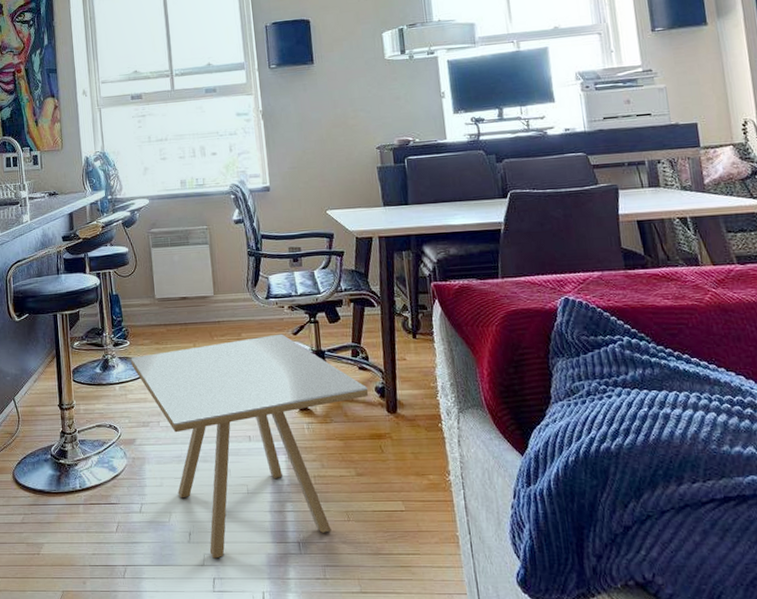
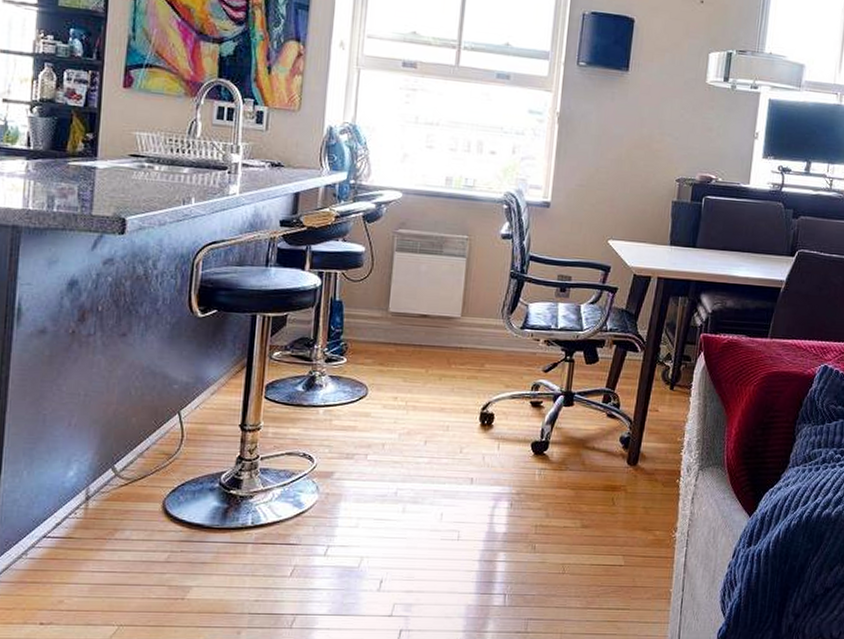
side table: present [131,334,369,559] -> none [344,369,613,609]

